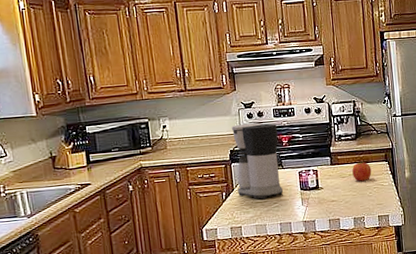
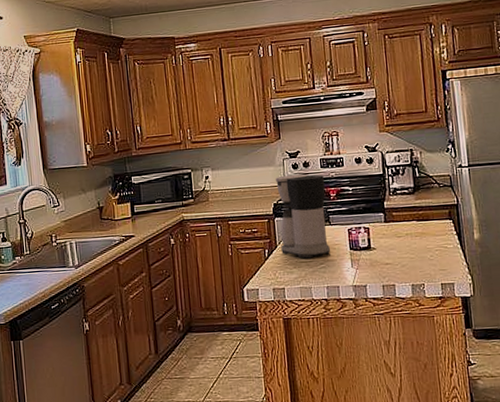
fruit: present [352,160,372,182] -> none [409,218,433,242]

